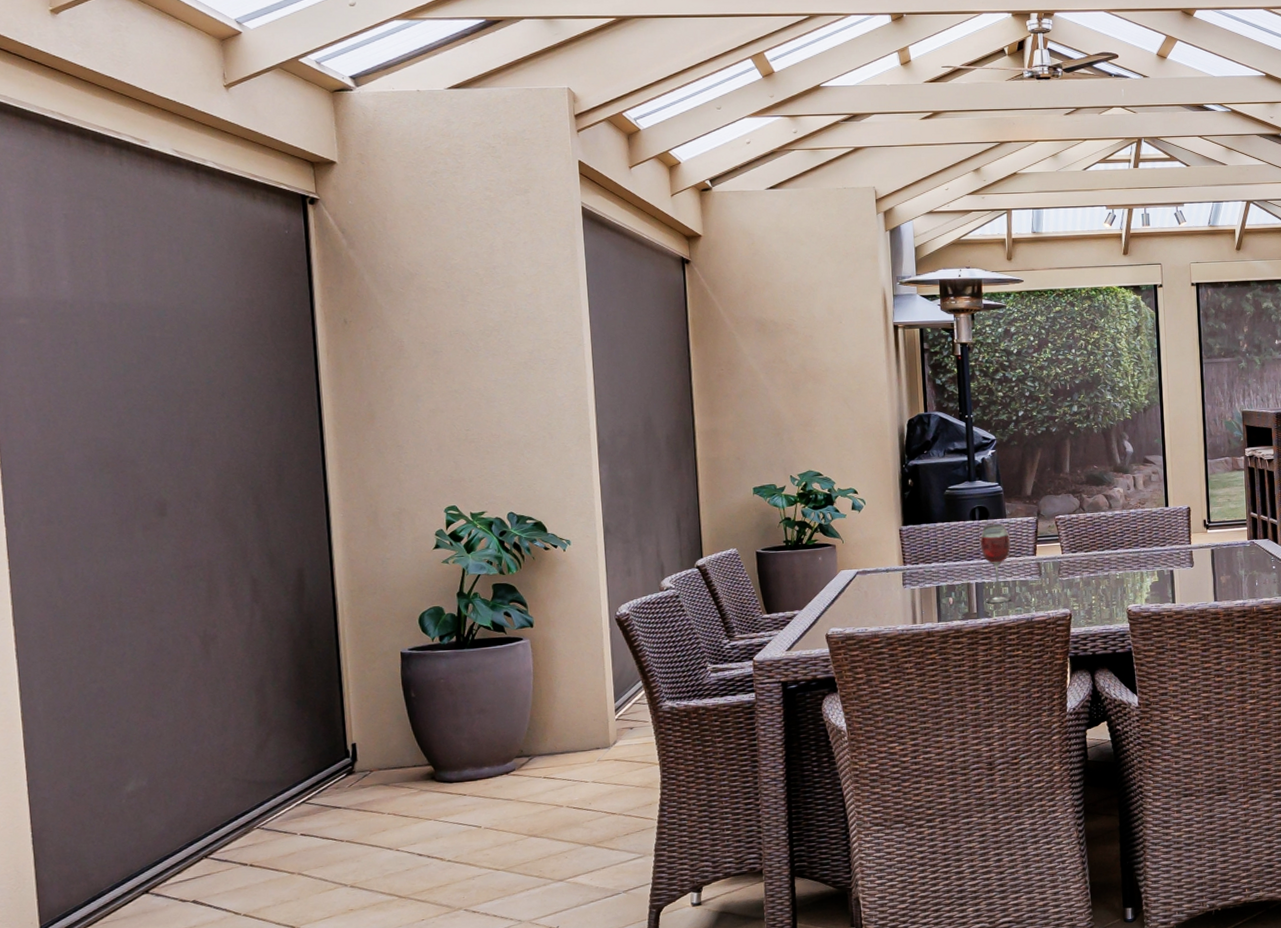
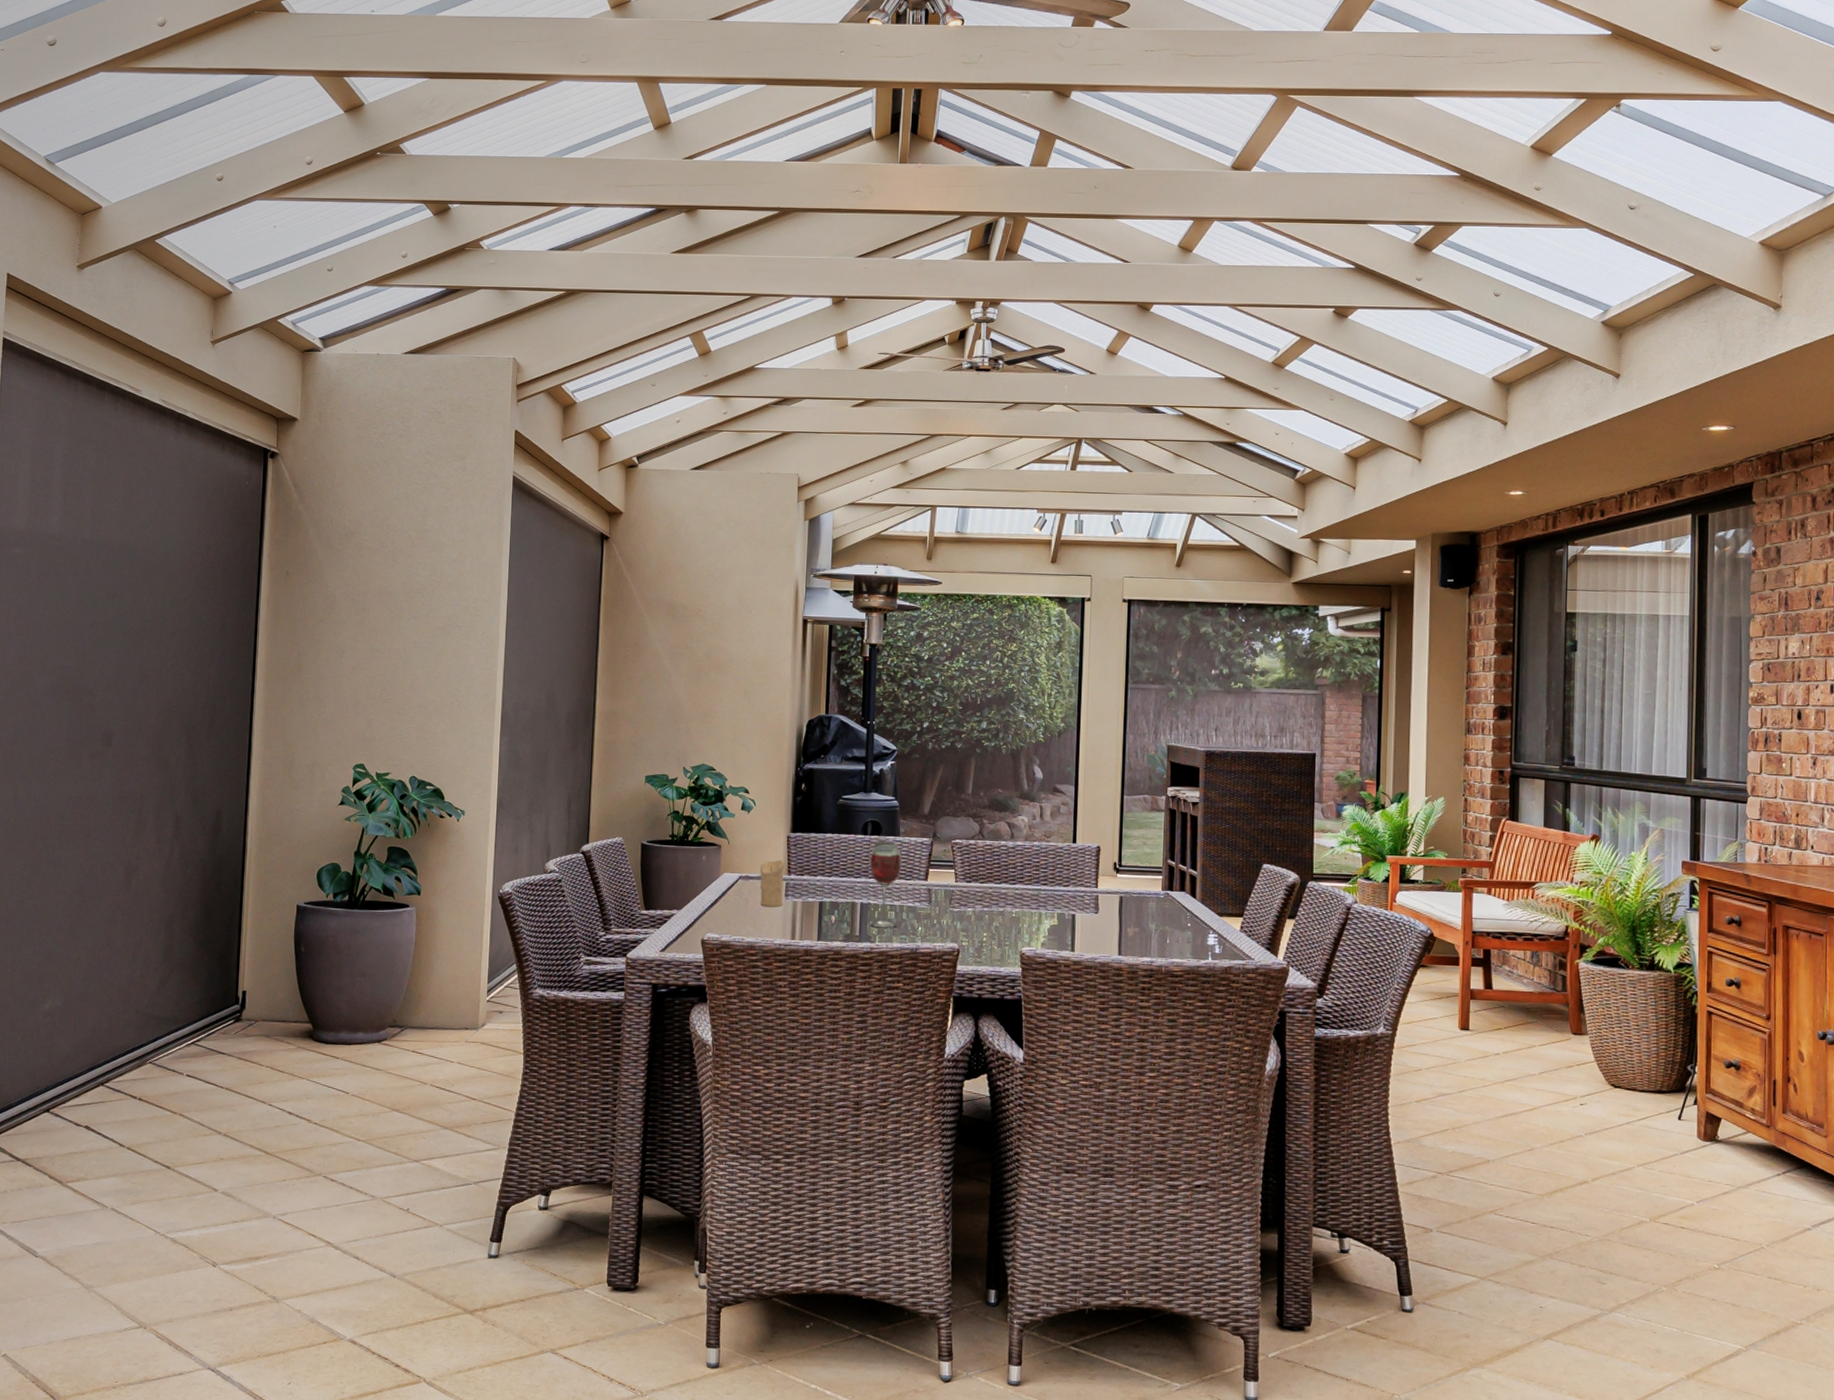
candle: none [876,552,901,598] -> present [760,860,784,908]

